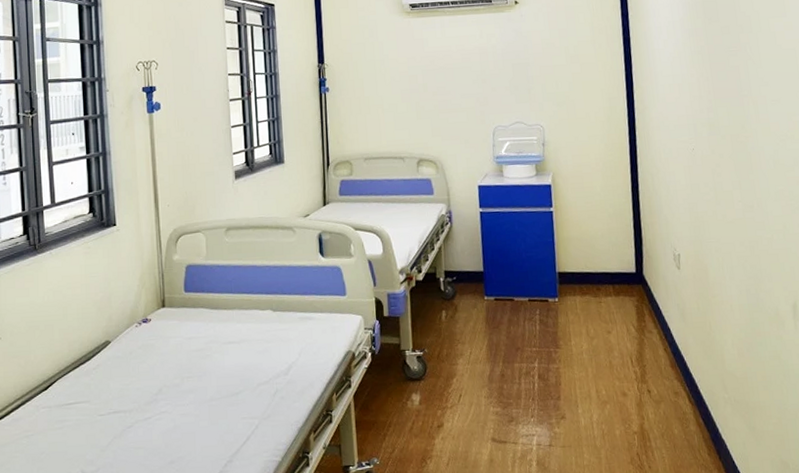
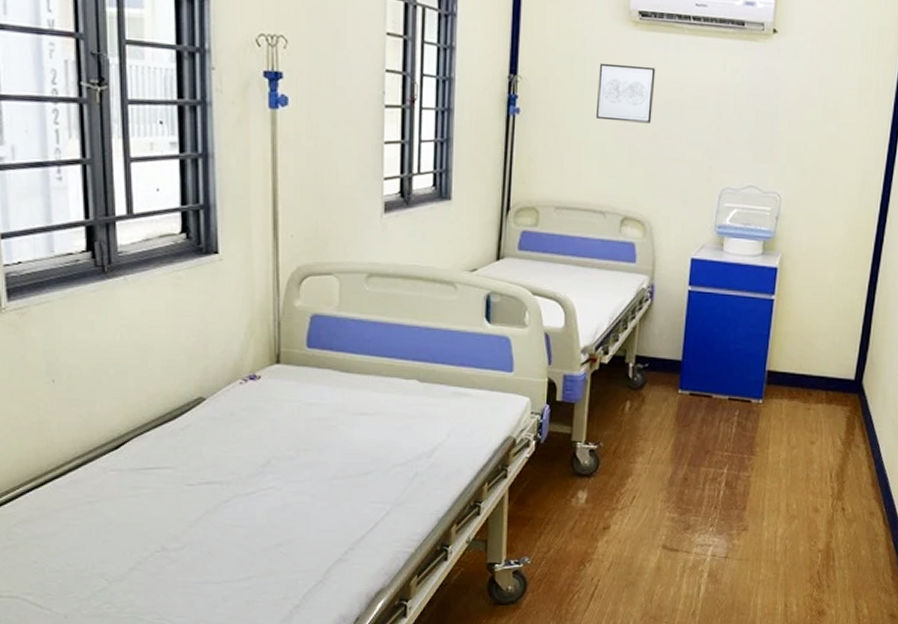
wall art: none [384,43,431,88] -> present [595,62,656,124]

